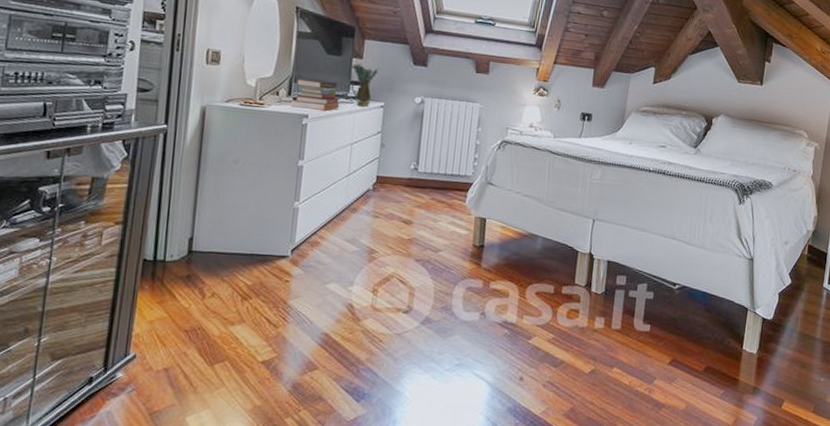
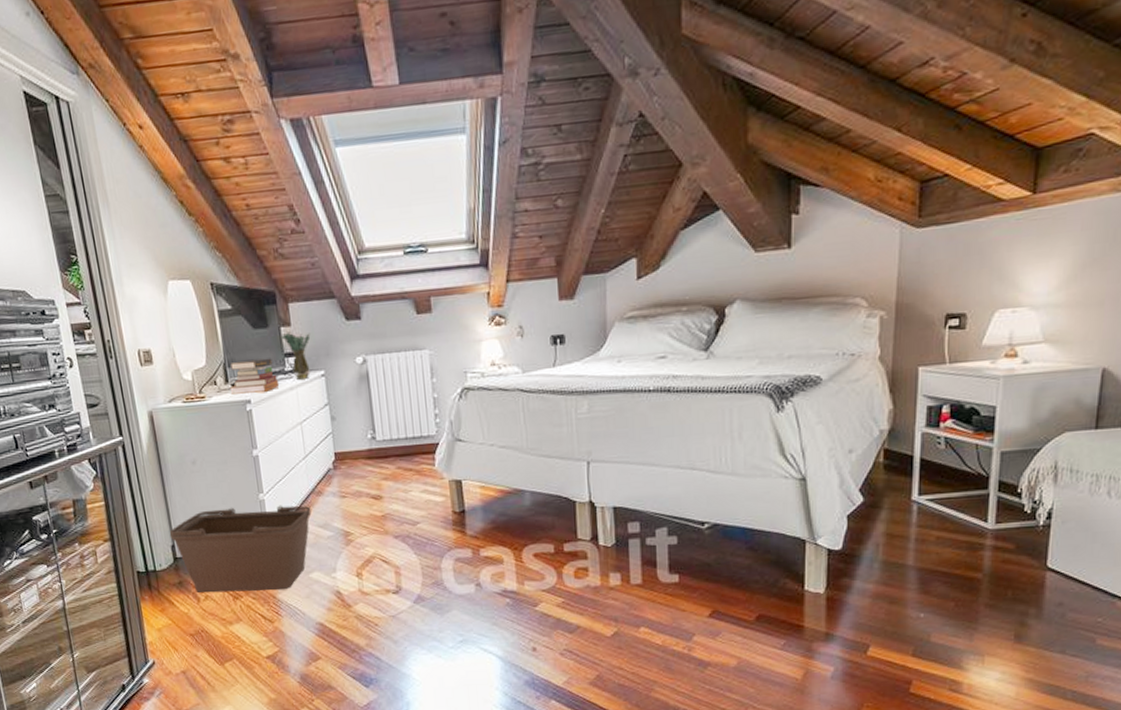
bicycle basket: none [190,209,343,296] -> present [169,505,312,593]

